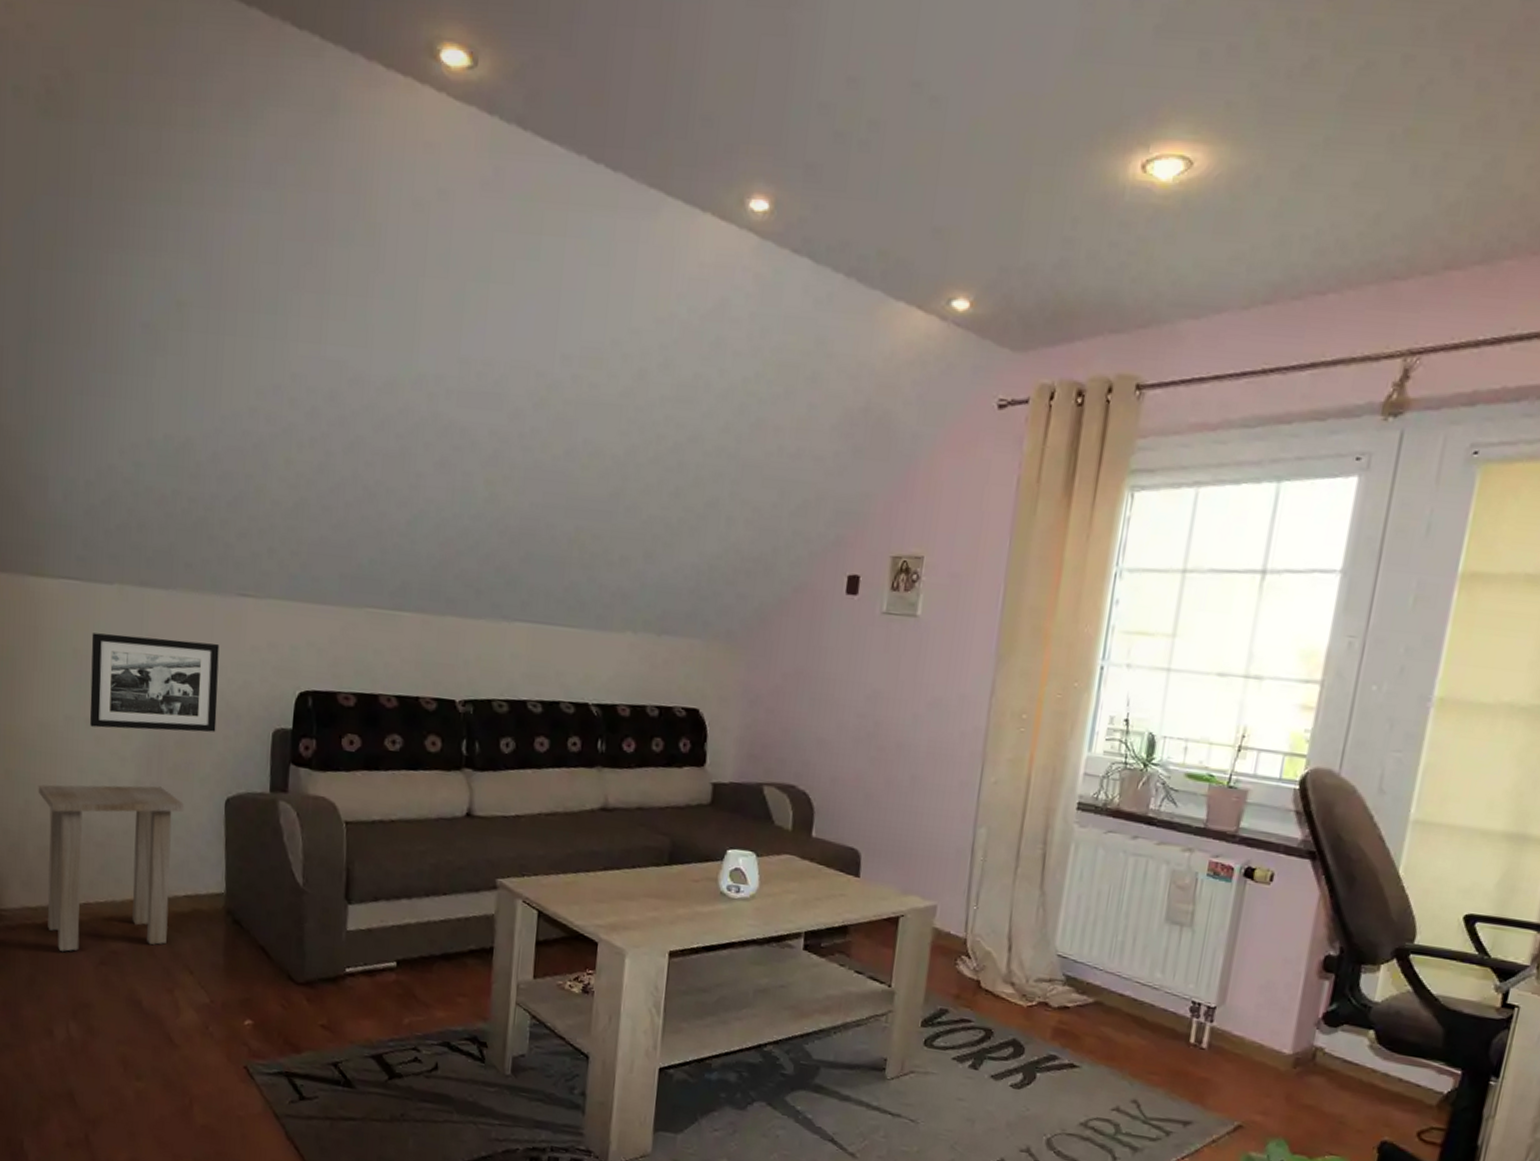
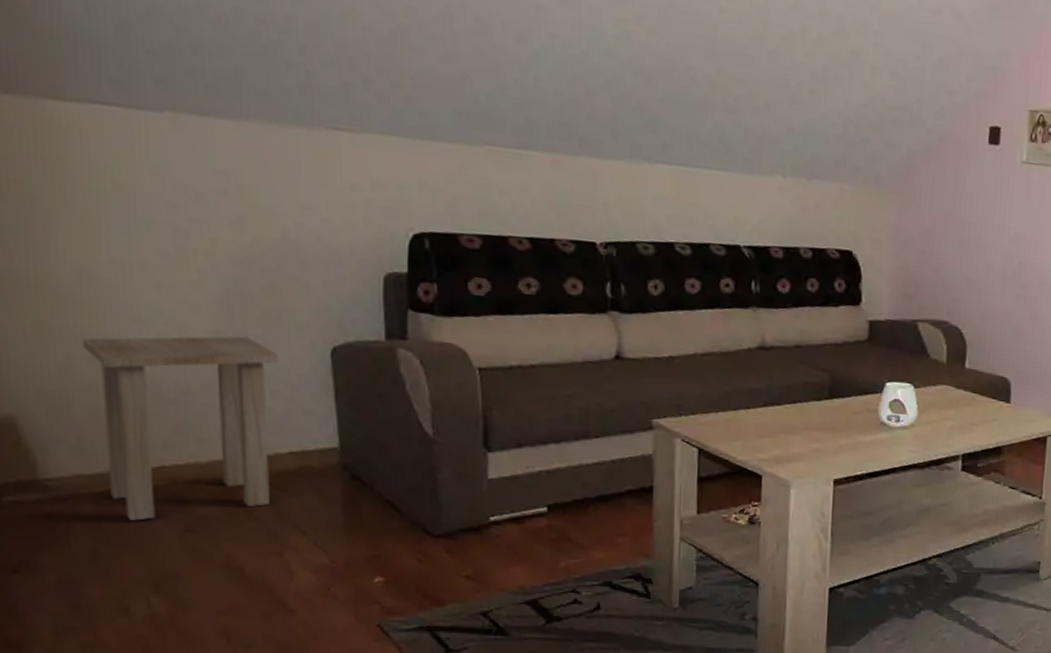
picture frame: present [89,632,220,733] -> none [139,166,313,277]

